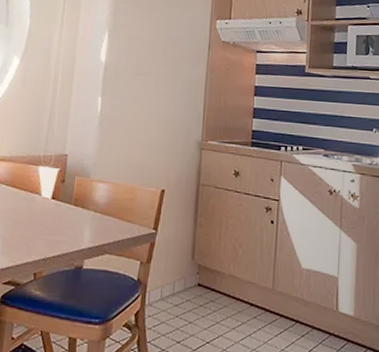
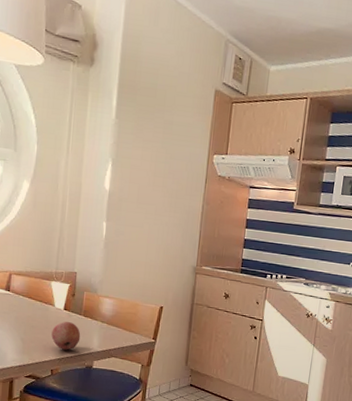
fruit: none [36,213,70,248] -> present [51,321,81,350]

